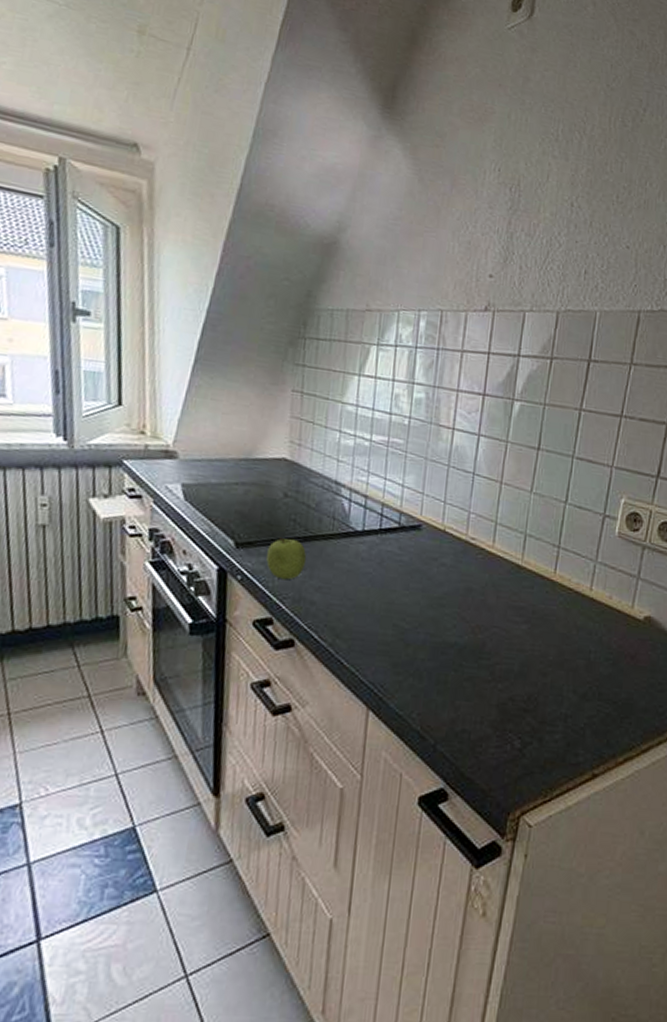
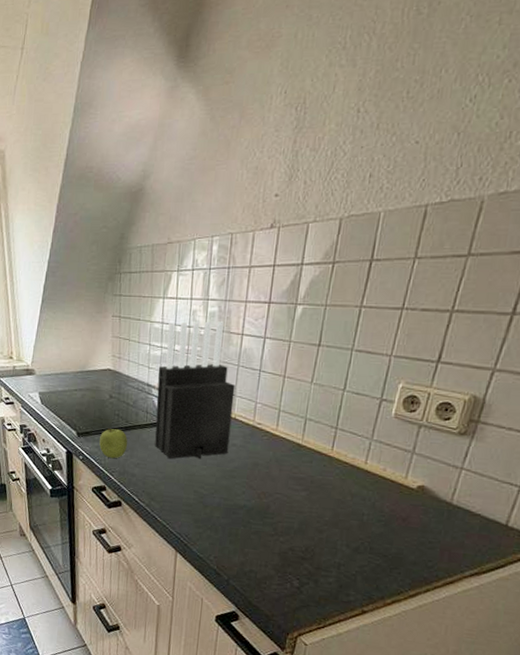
knife block: none [342,405,445,582] -> present [155,321,235,459]

